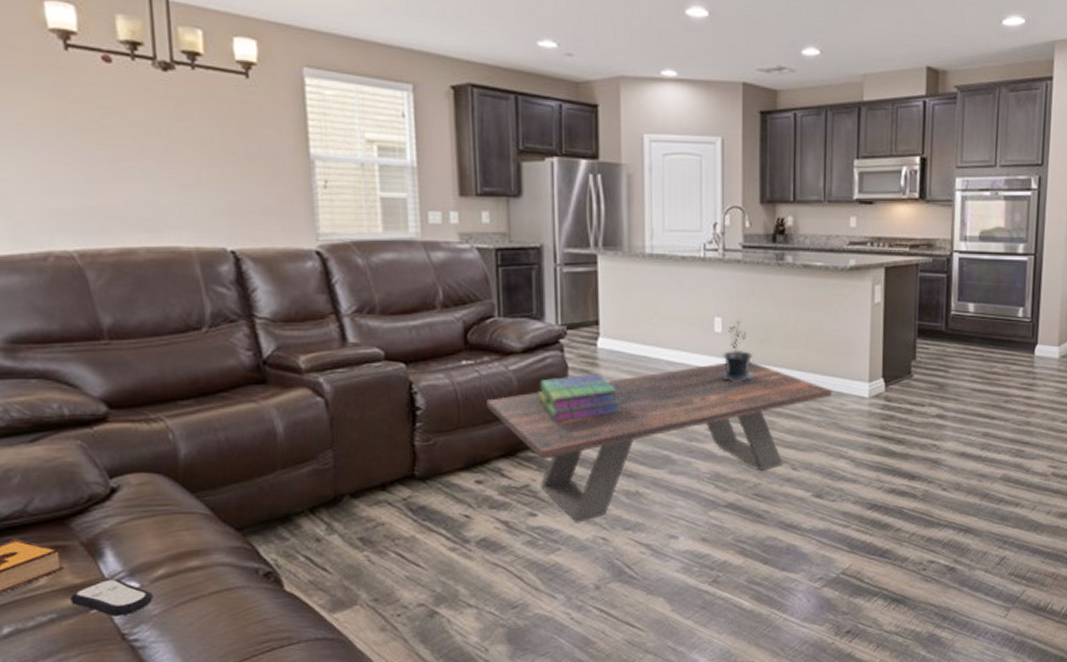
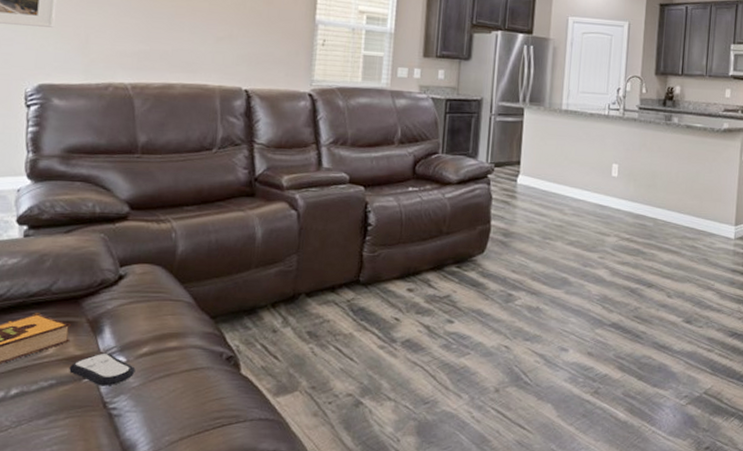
coffee table: present [487,361,832,523] -> none [424,201,704,332]
stack of books: present [537,373,622,421] -> none [465,204,532,243]
potted plant: present [722,320,756,382] -> none [615,167,643,219]

